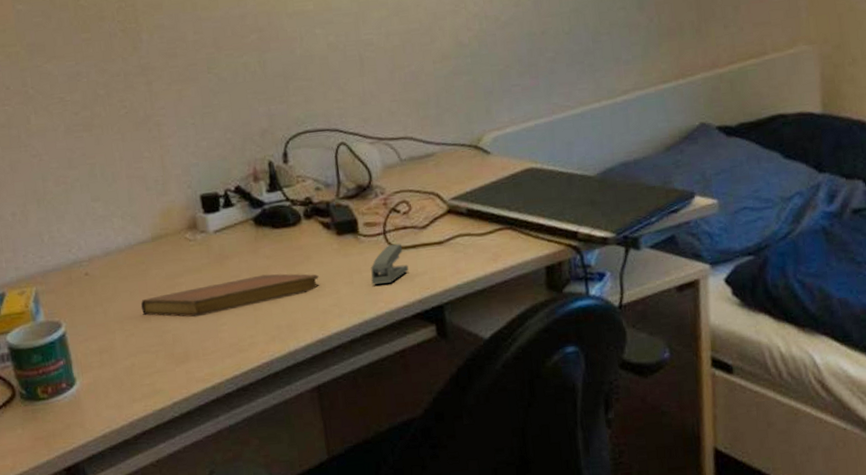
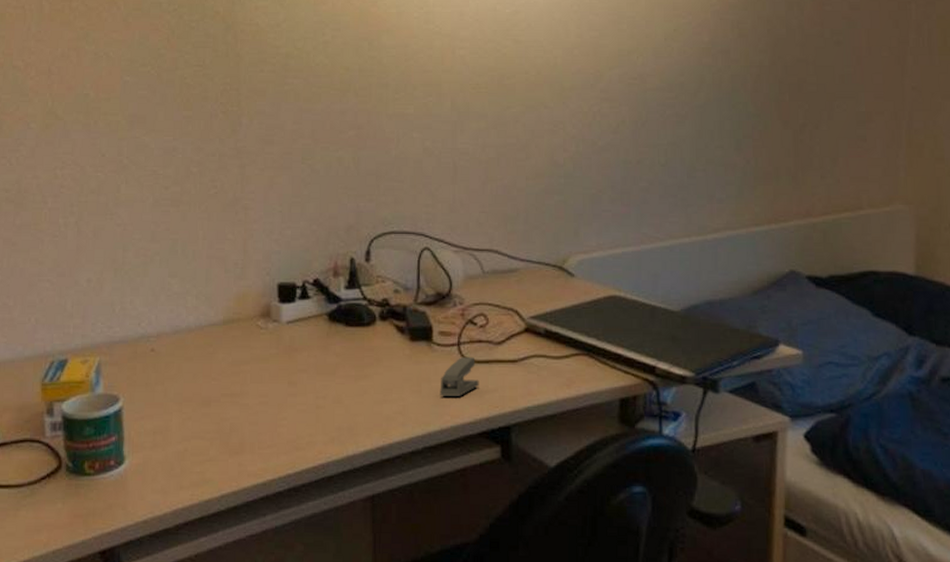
notebook: present [140,273,319,318] -> none [202,372,387,408]

